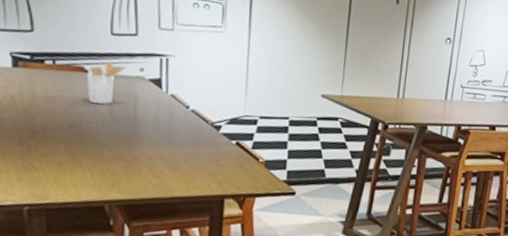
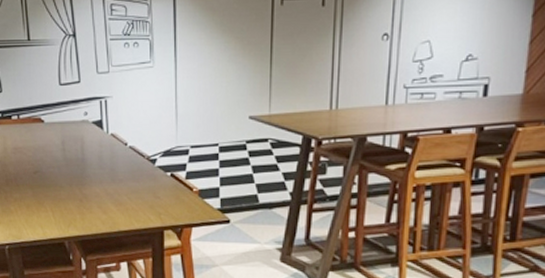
utensil holder: present [86,60,128,104] -> none [43,109,74,149]

